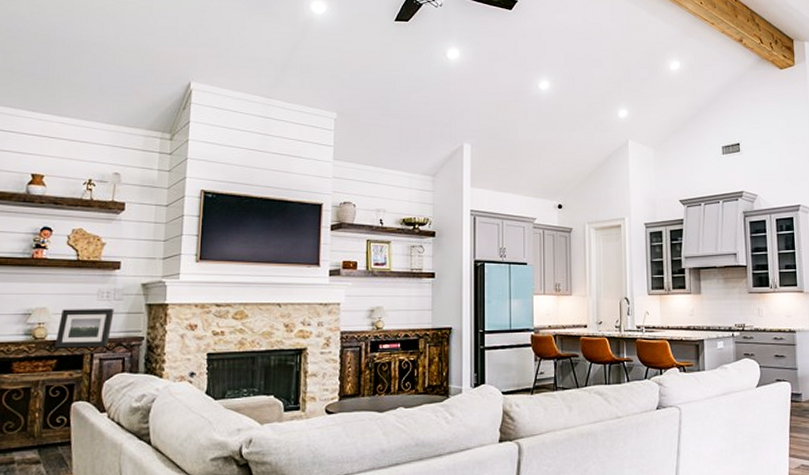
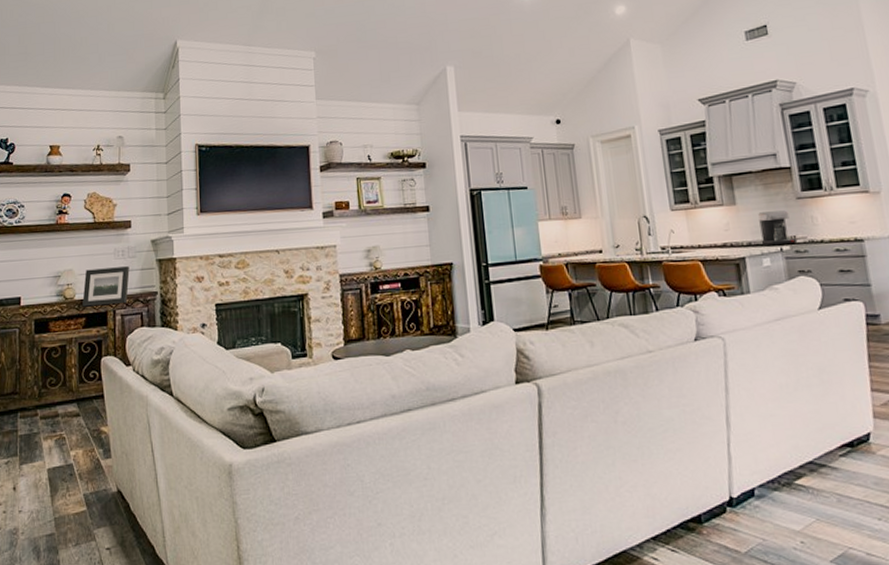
coffee maker: none [718,302,746,332] -> present [758,210,798,246]

